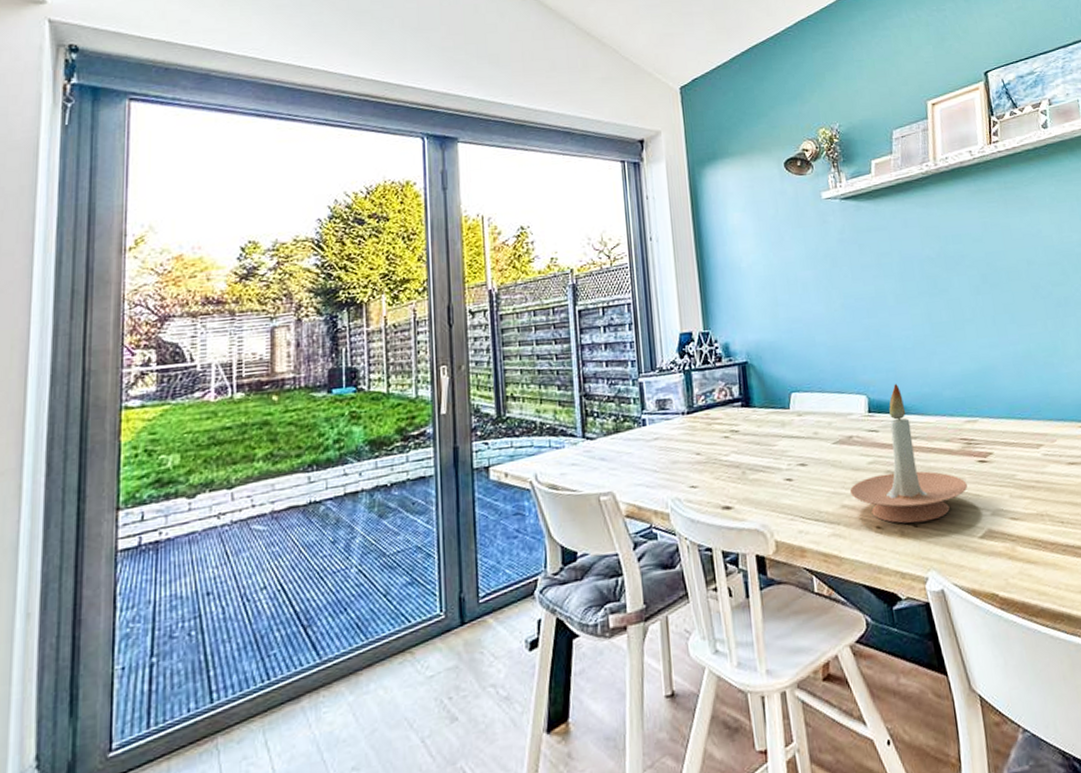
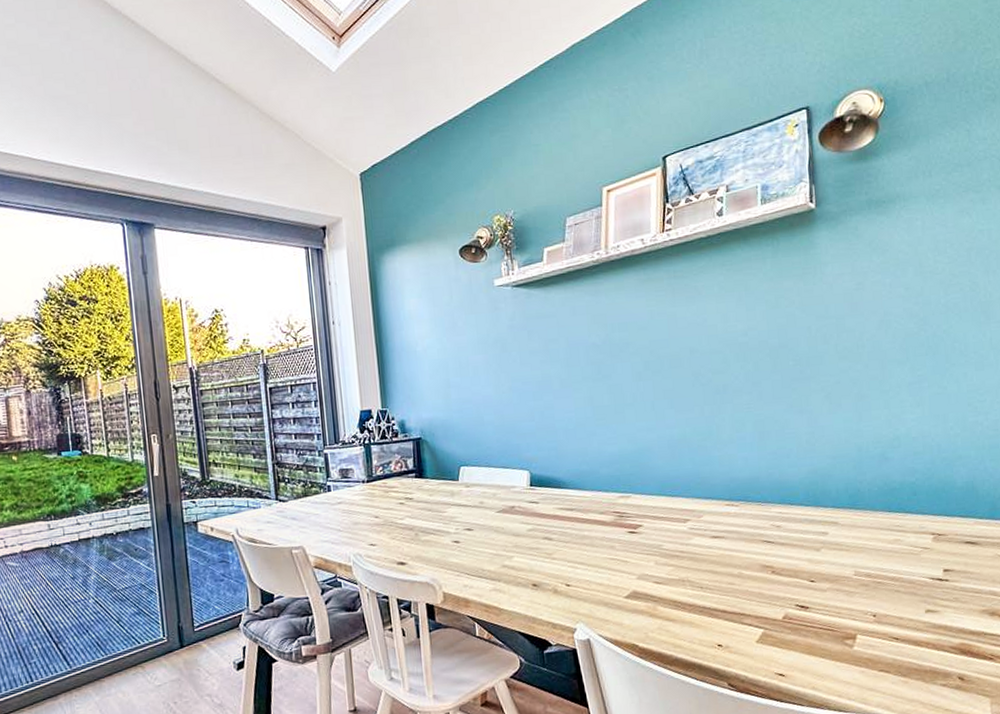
candle holder: present [849,384,967,524] -> none [510,461,617,583]

